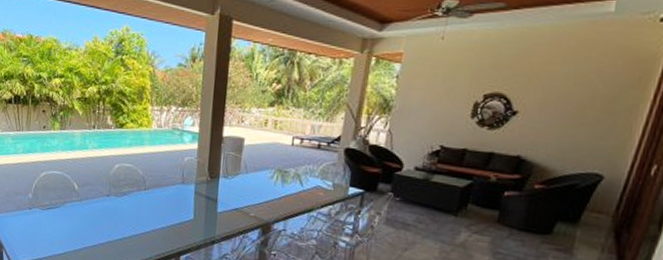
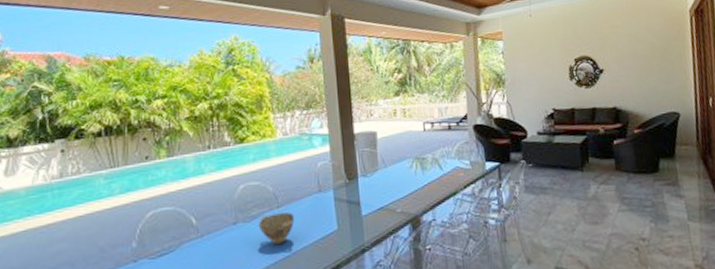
bowl: none [126,194,157,221] -> present [258,212,294,246]

